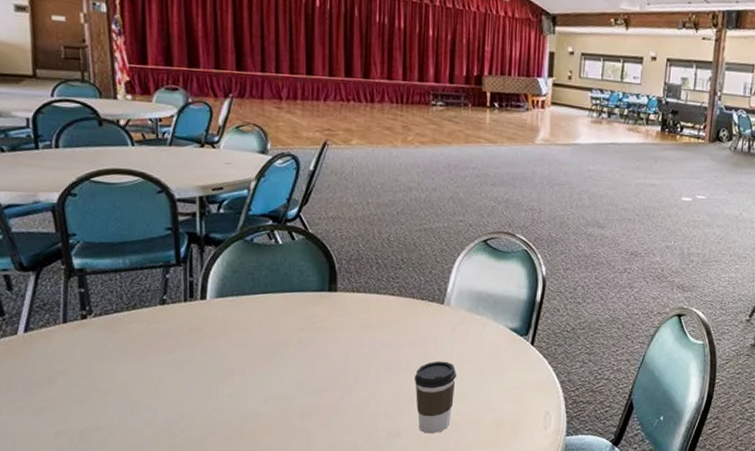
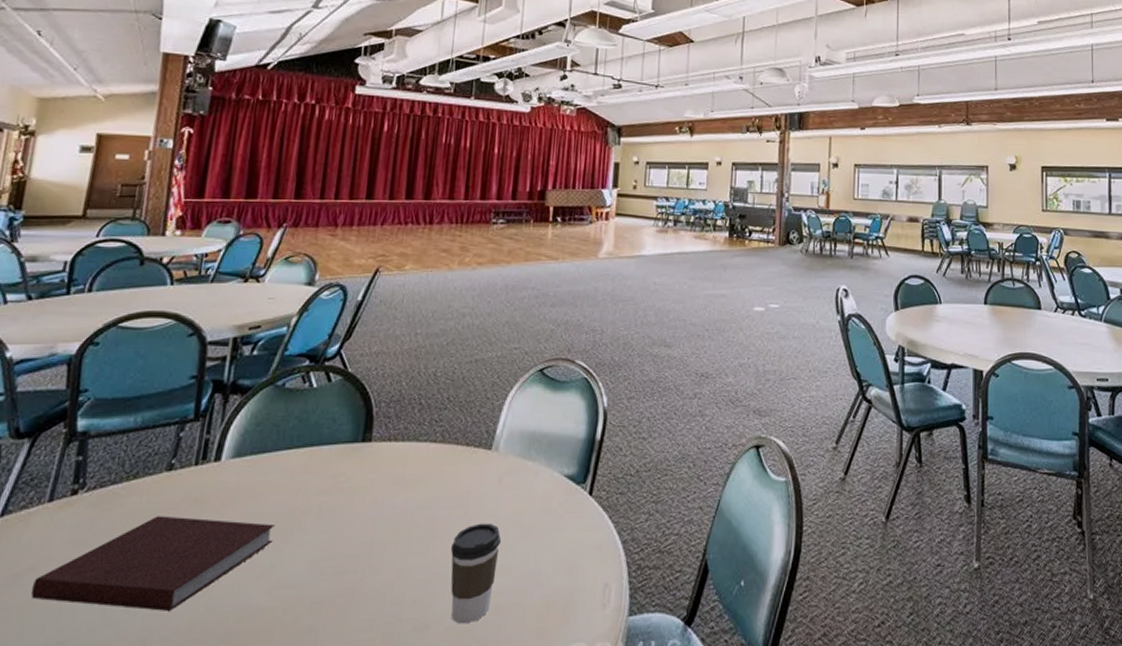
notebook: none [65,339,262,410] -> present [30,515,275,611]

